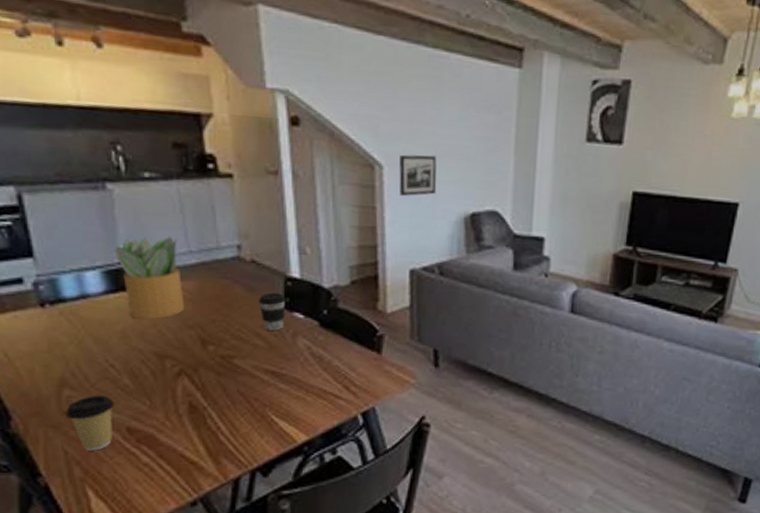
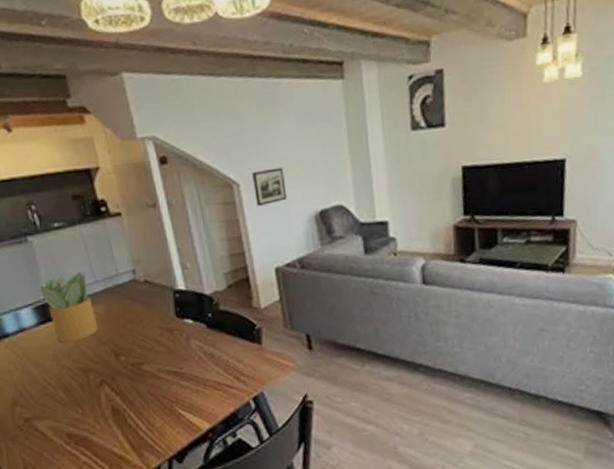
coffee cup: present [65,395,115,451] -> none [19,408,57,456]
coffee cup: present [259,292,286,332] -> none [155,304,178,338]

